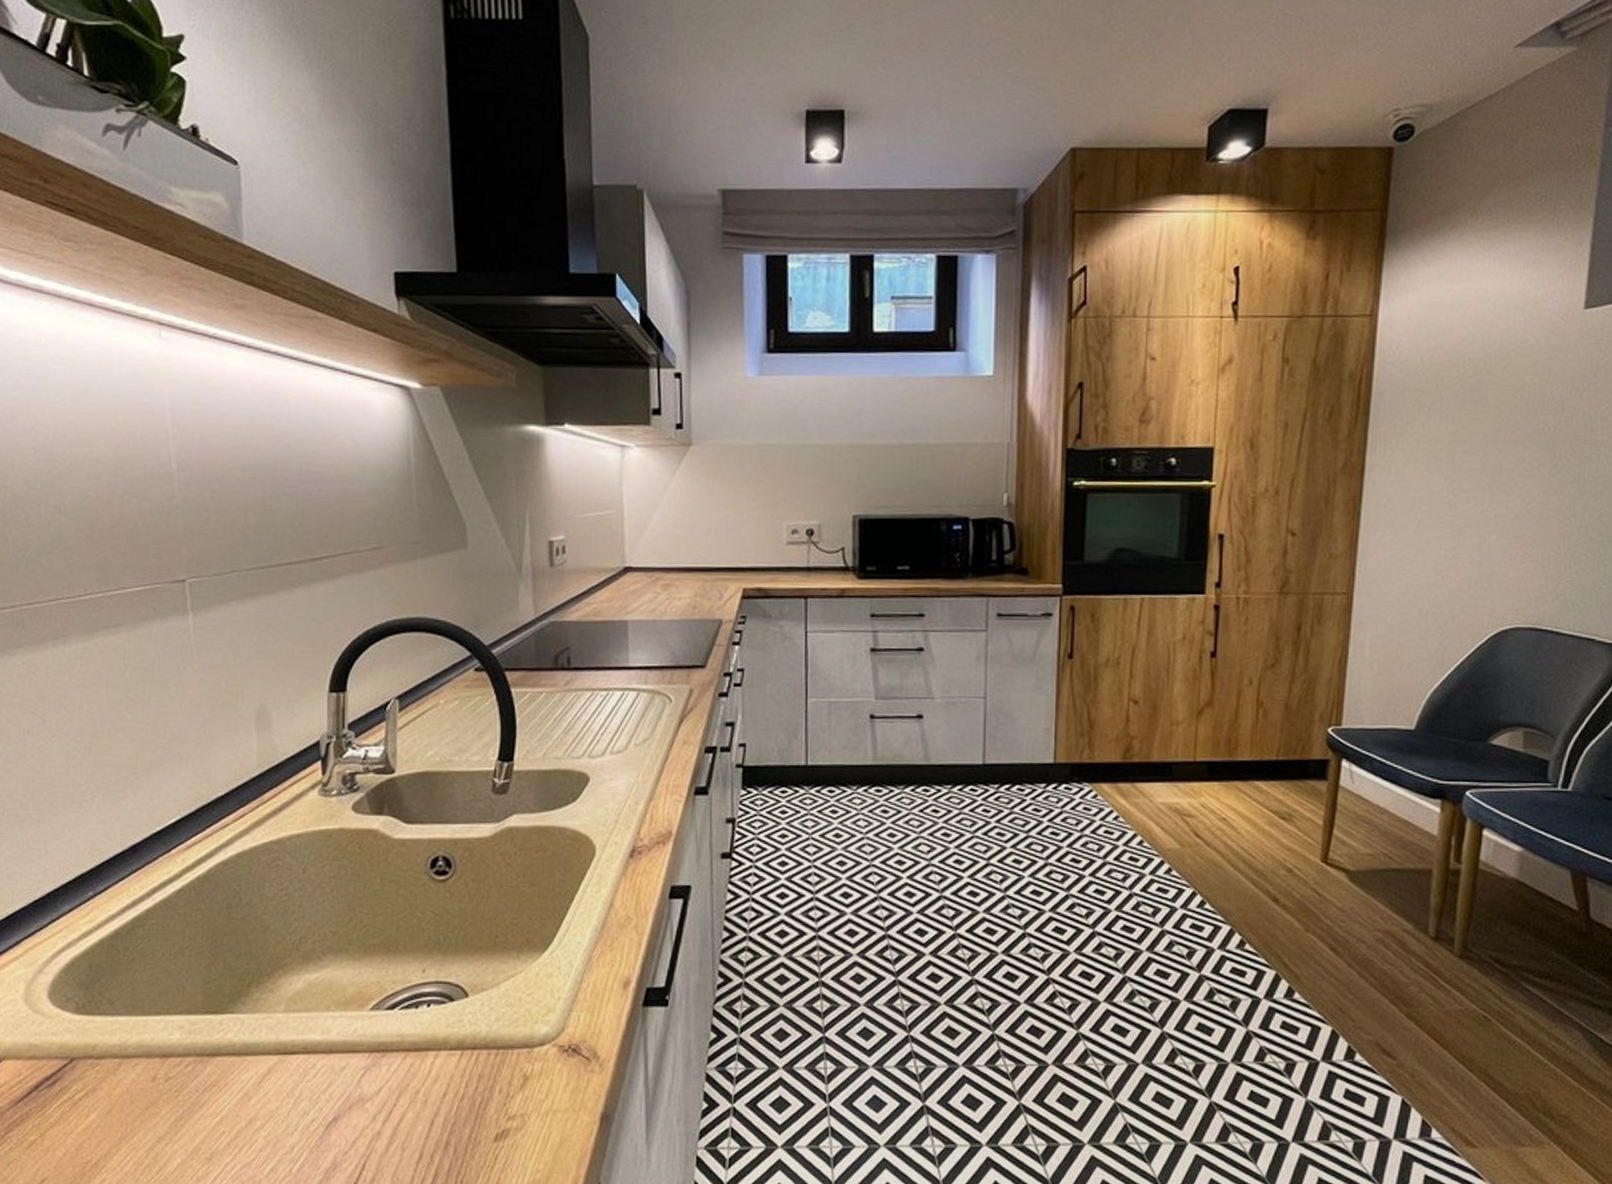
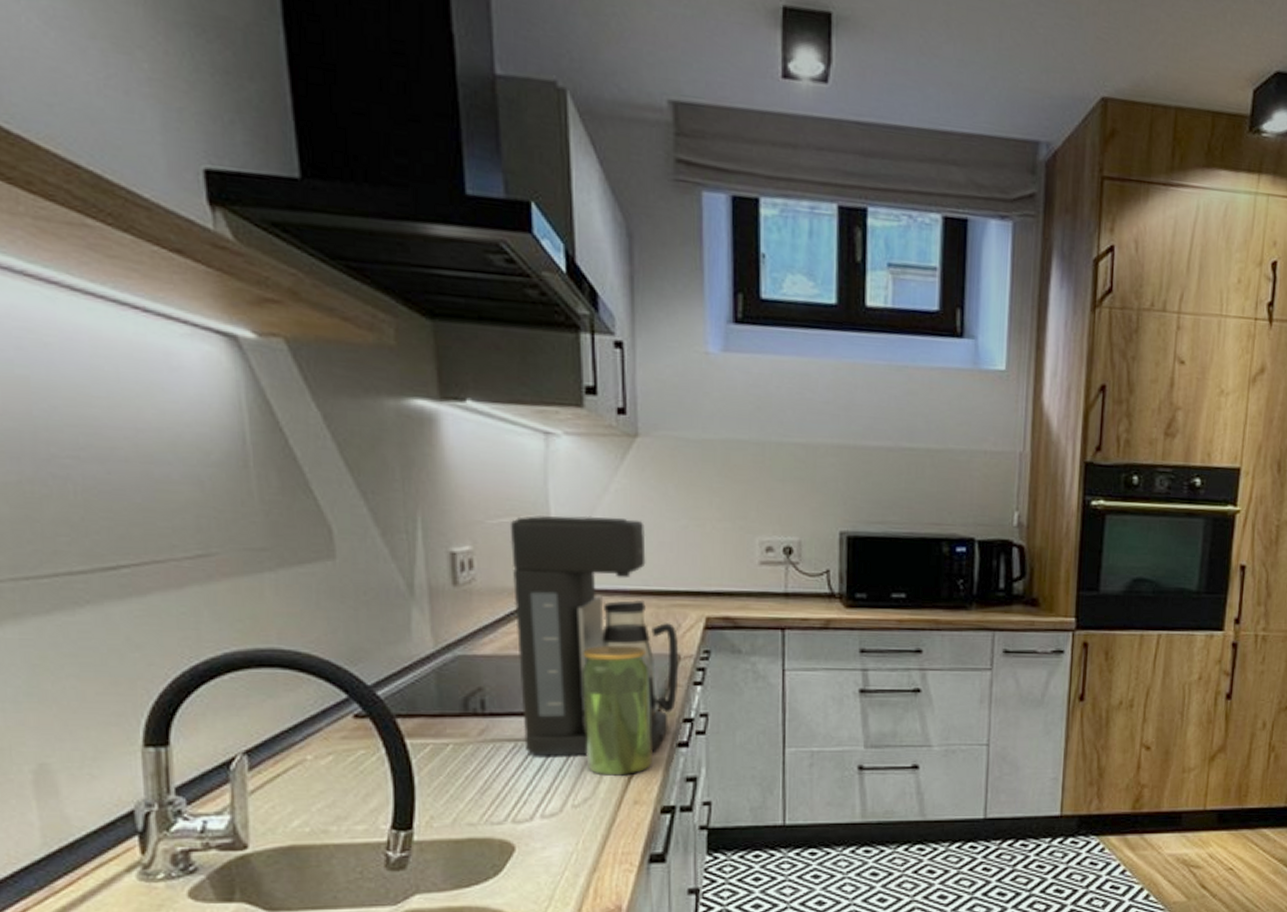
coffee maker: none [593,509,721,703] -> present [509,515,679,756]
jar: none [644,612,699,720] -> present [581,645,652,776]

